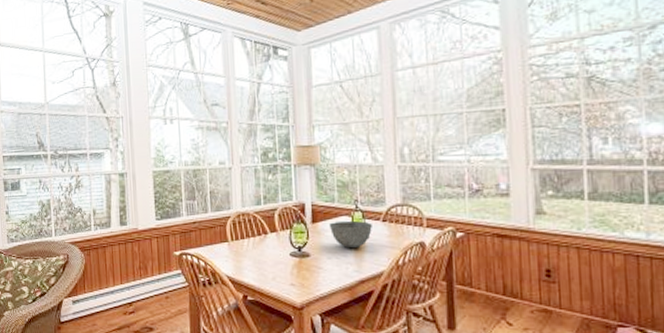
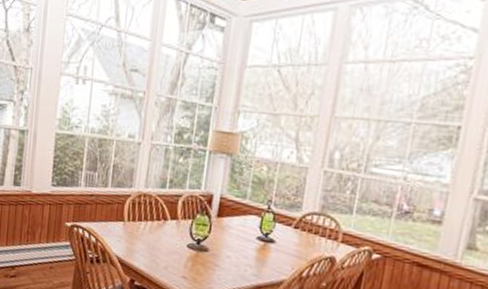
bowl: present [328,220,372,248] -> none [234,219,282,251]

